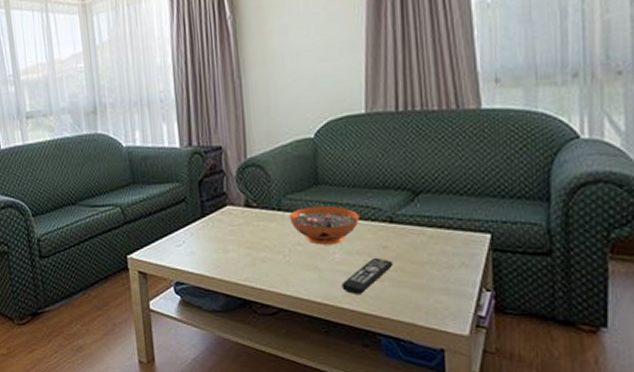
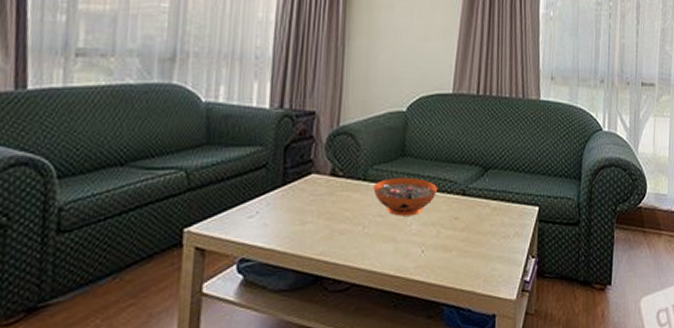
remote control: present [342,257,394,294] -> none [414,228,462,265]

